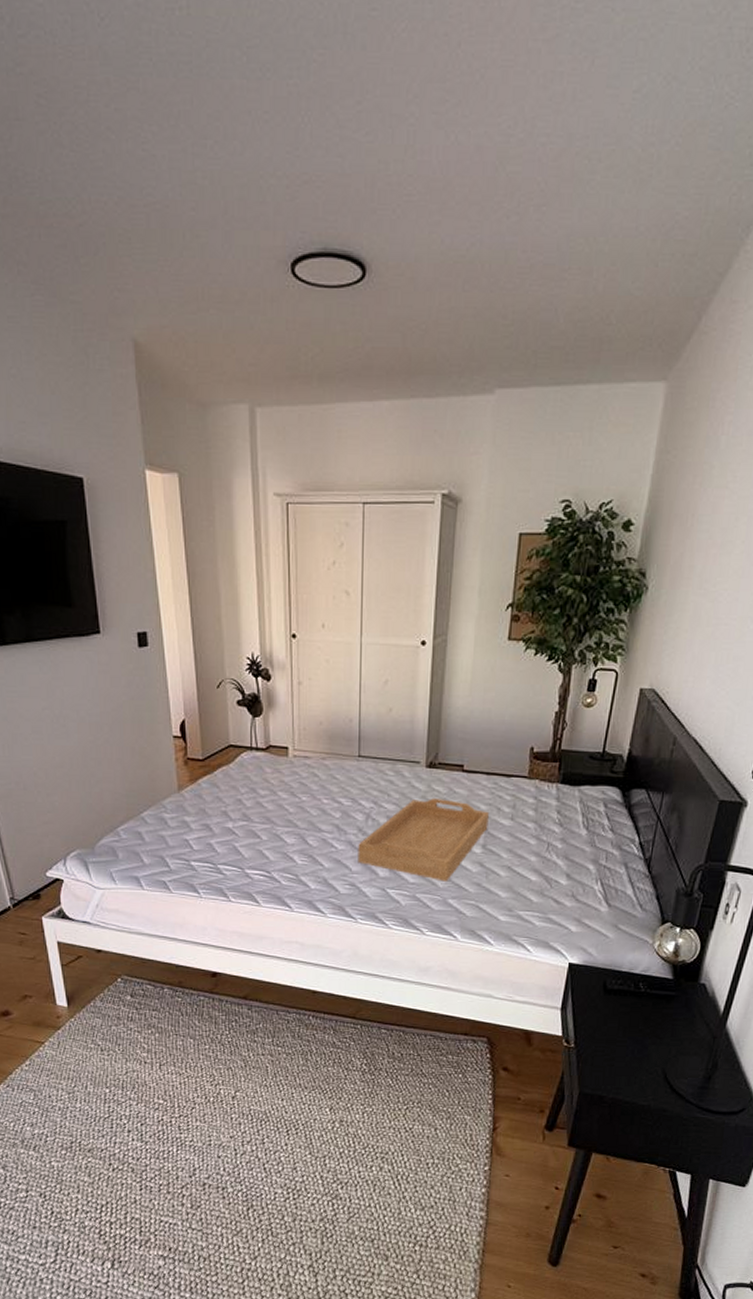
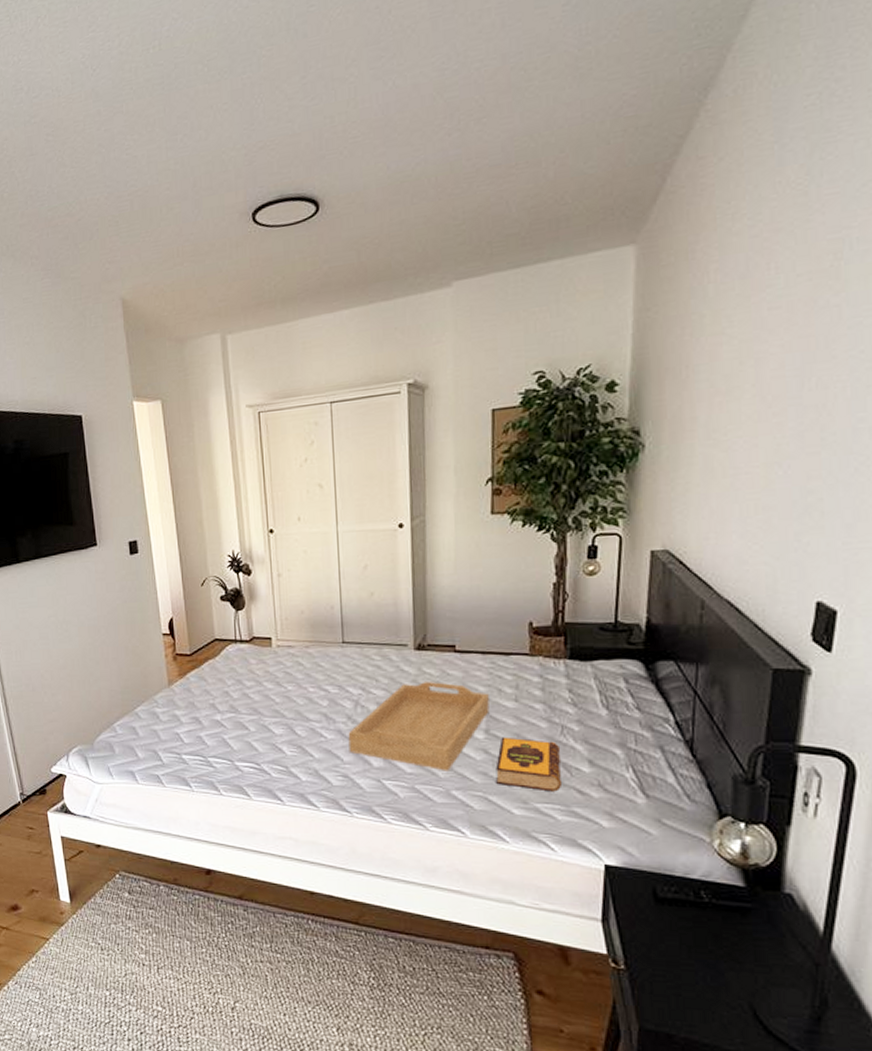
hardback book: none [487,851,545,901] -> present [495,736,561,792]

